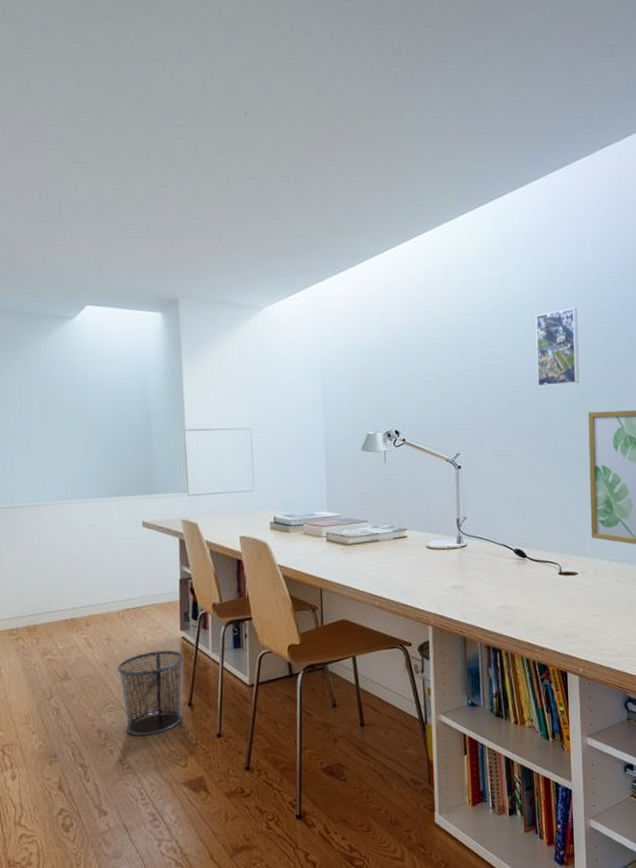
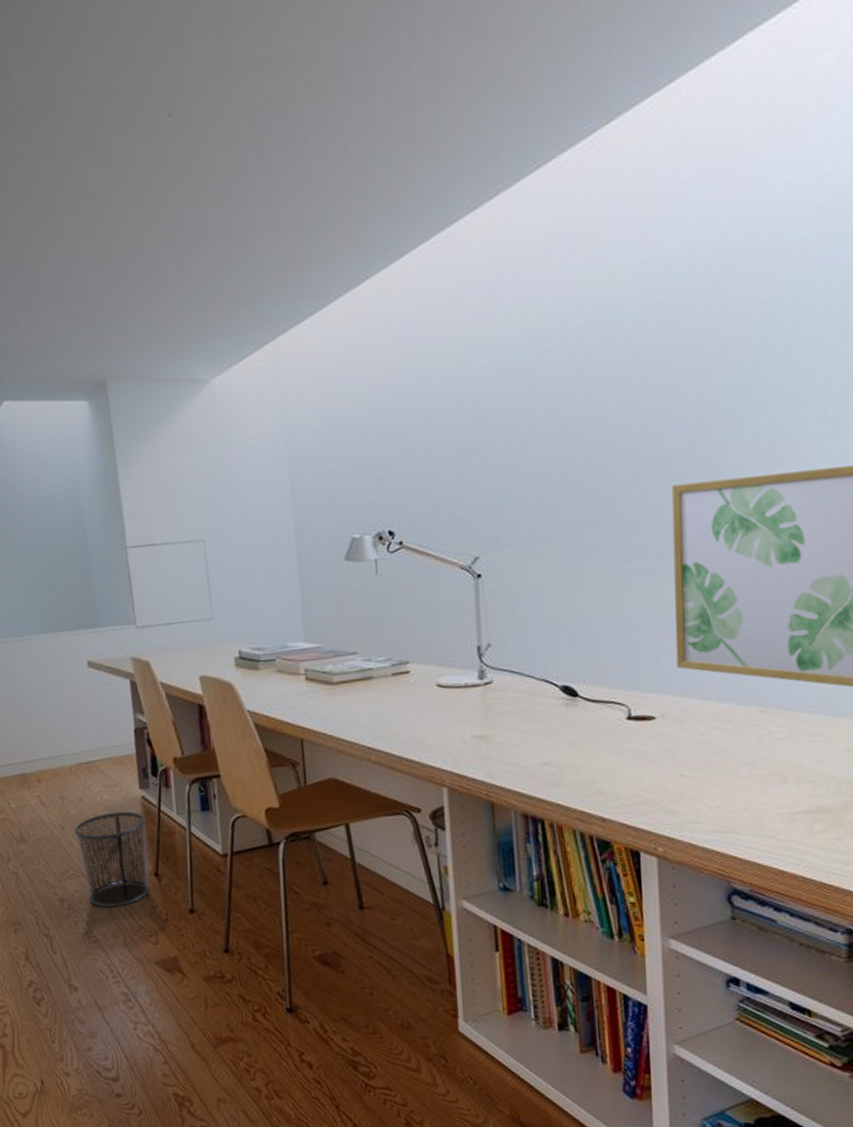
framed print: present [535,308,580,386] -> none [588,329,658,453]

